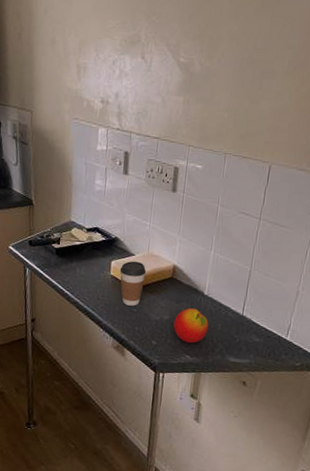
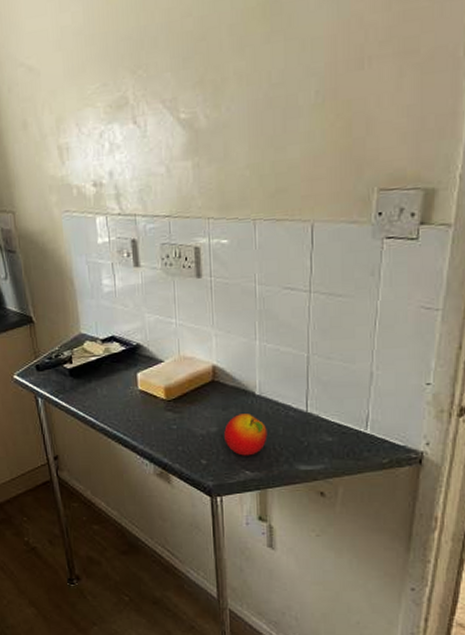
coffee cup: present [120,261,147,306] -> none [148,368,181,423]

